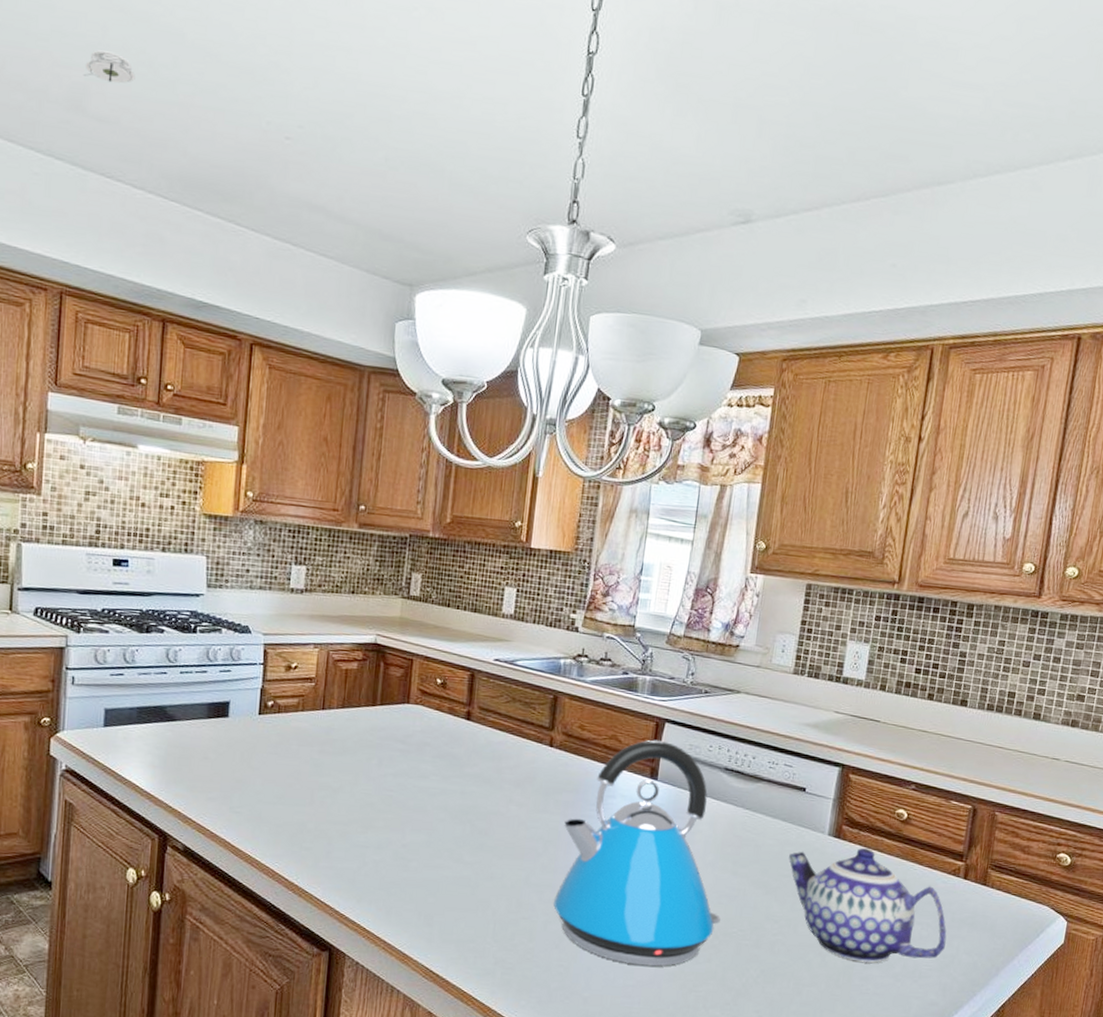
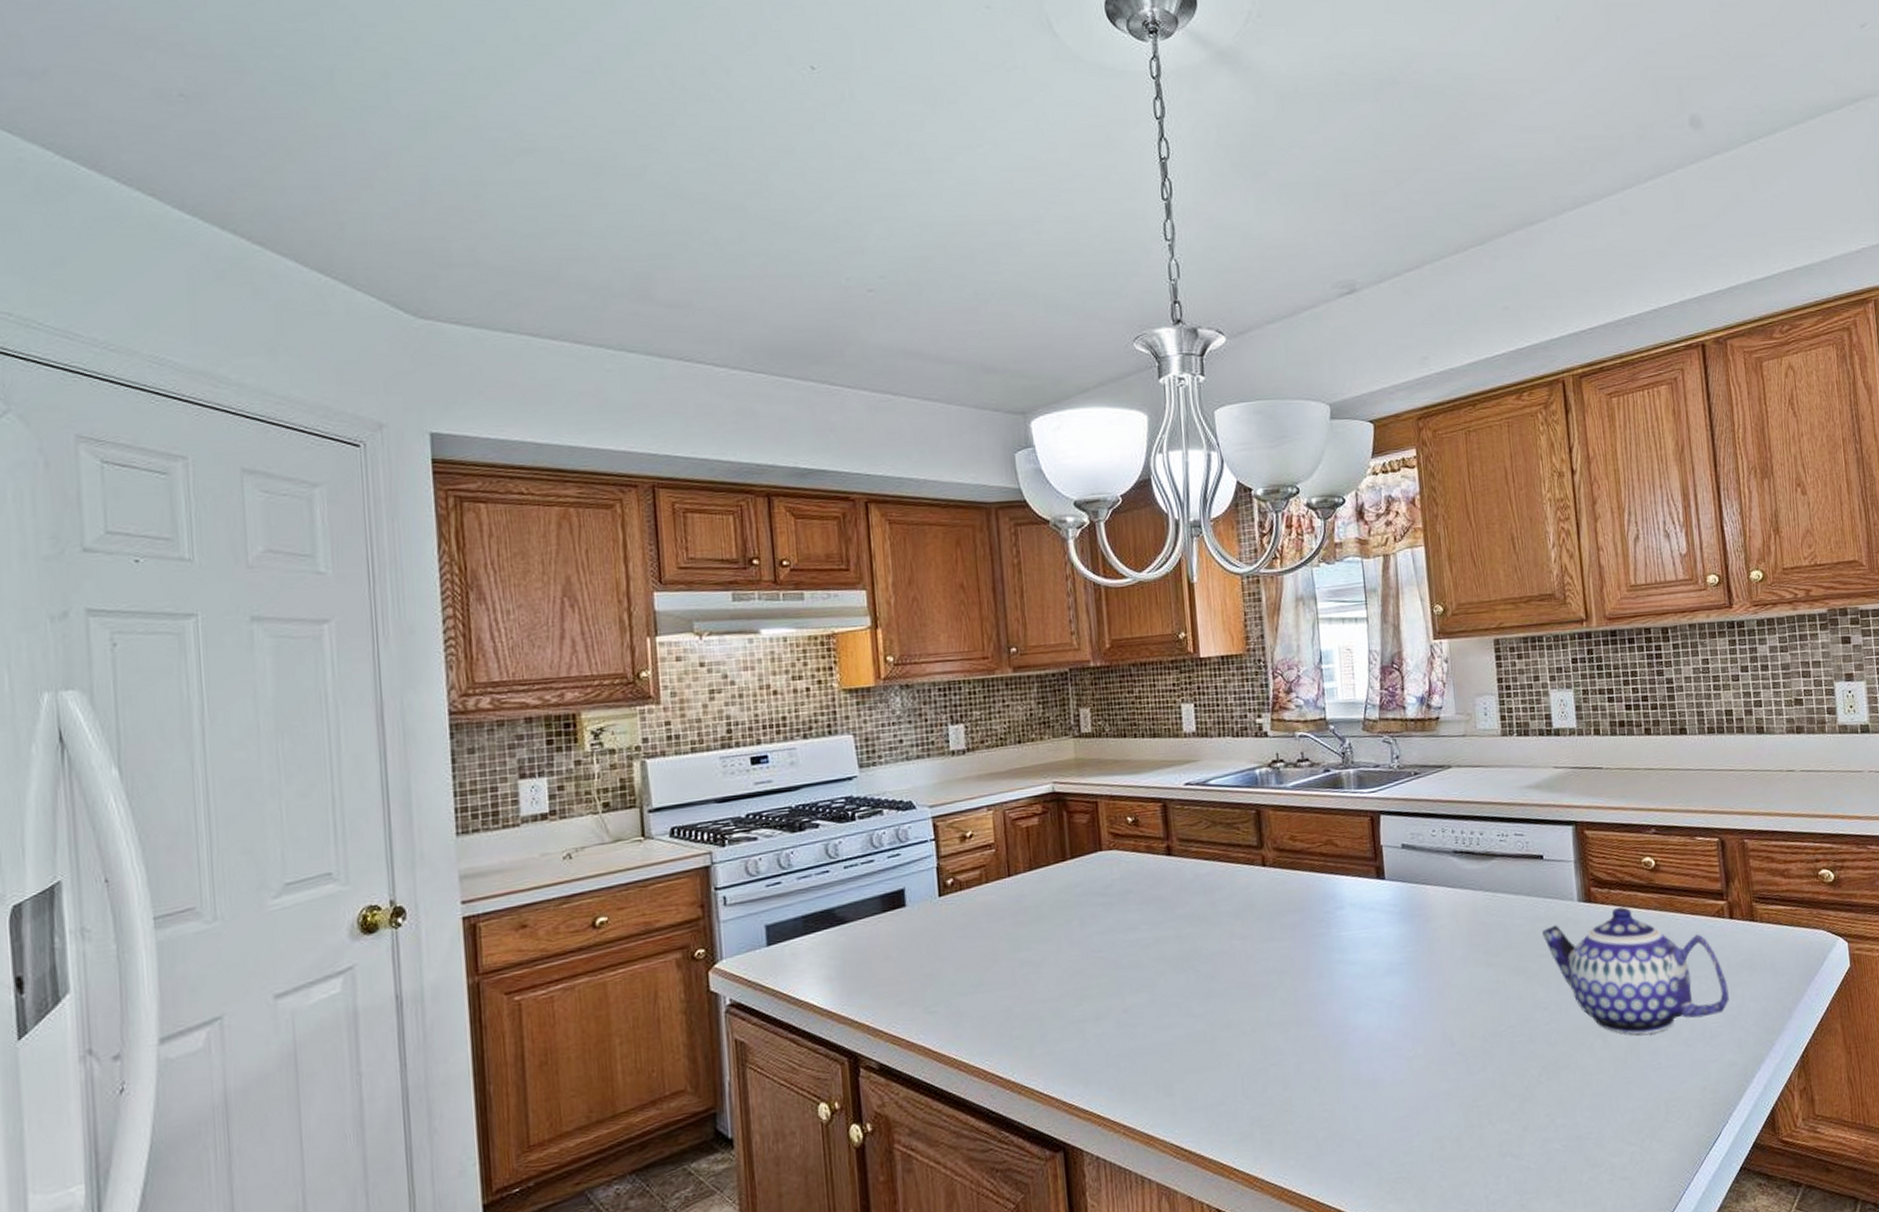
smoke detector: present [84,50,135,84] -> none [646,237,702,267]
kettle: present [554,740,721,967] -> none [1294,835,1486,1092]

